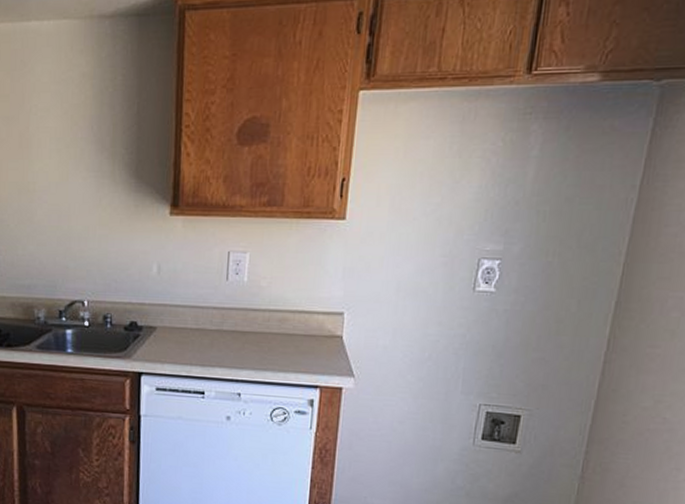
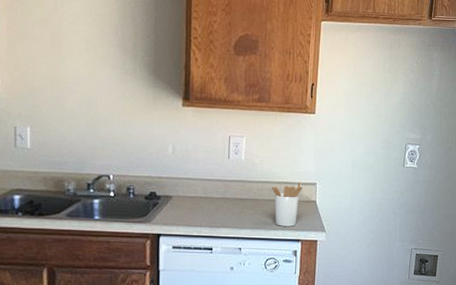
utensil holder: none [281,310,325,369] -> present [271,181,303,227]

